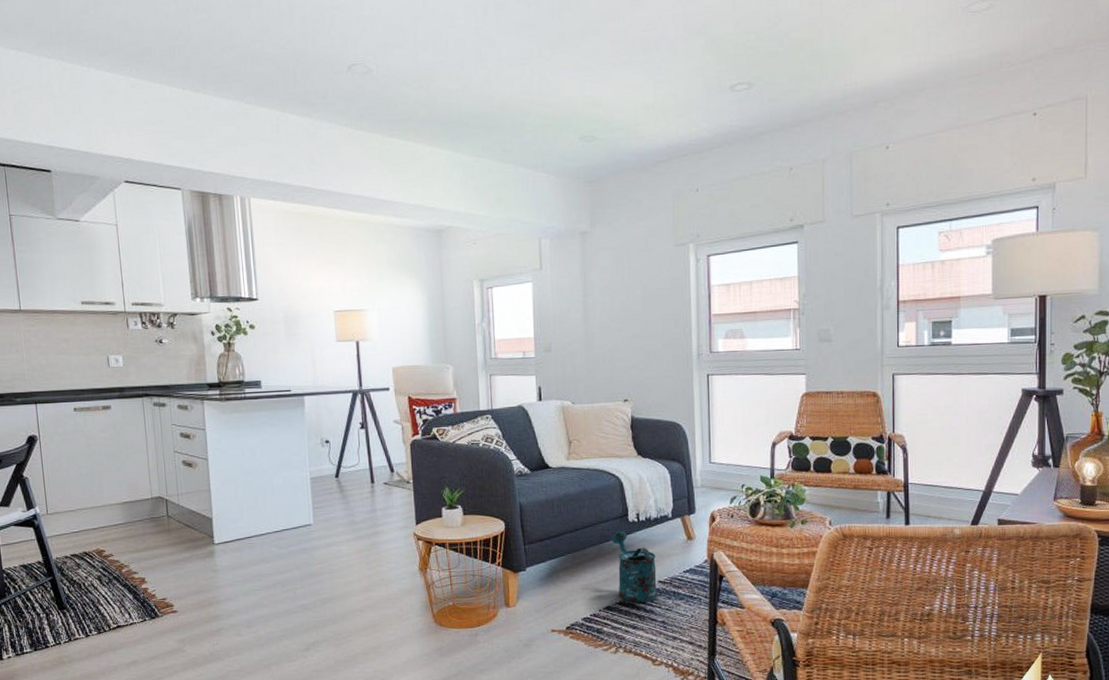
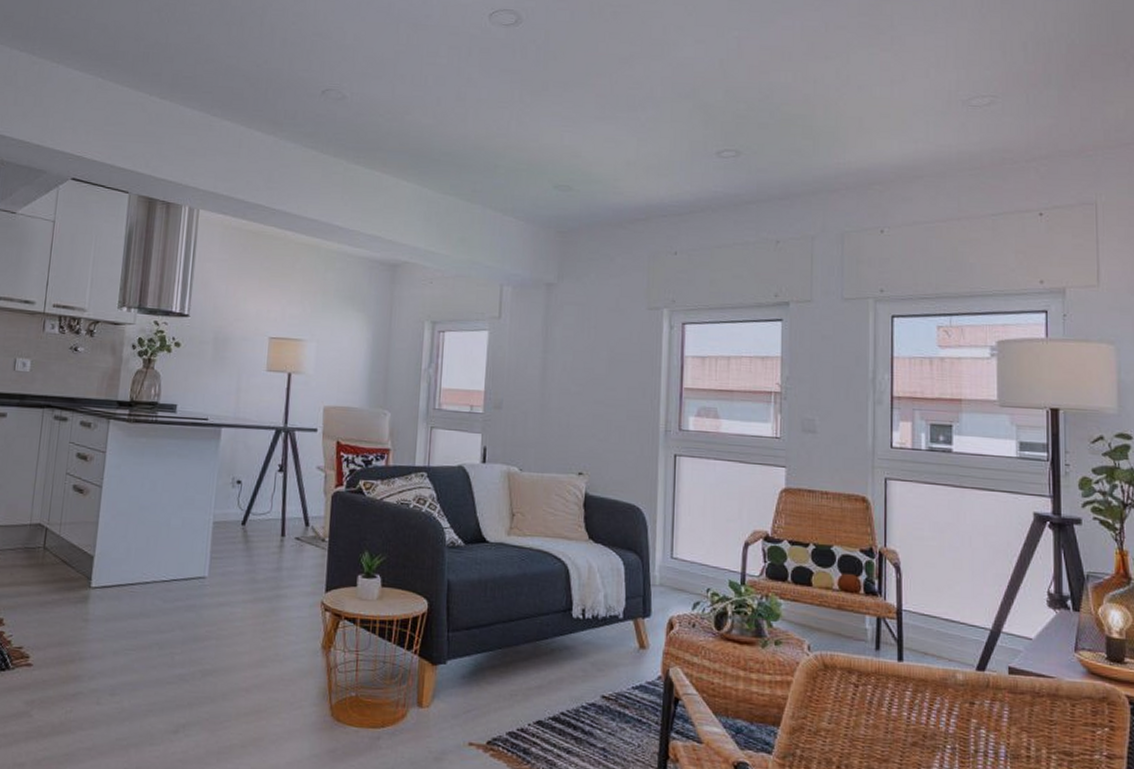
watering can: present [611,530,657,603] -> none [550,627,601,722]

